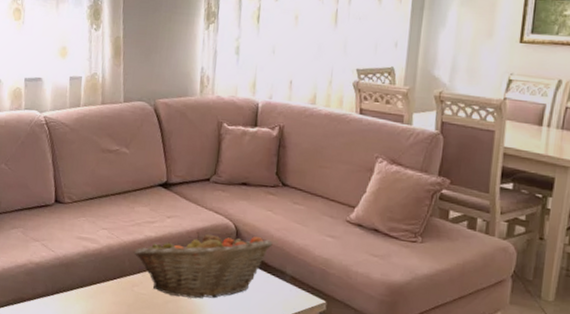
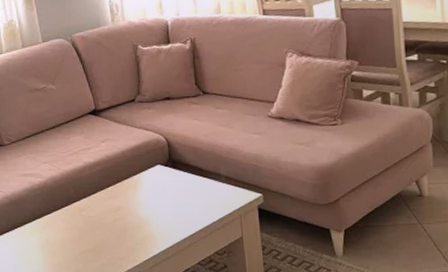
fruit basket: present [133,232,273,299] -> none [75,145,204,213]

